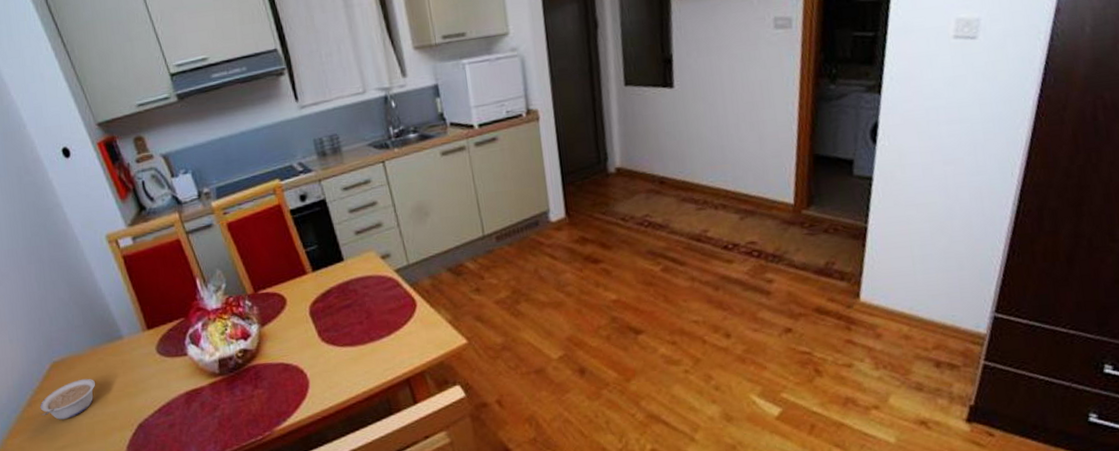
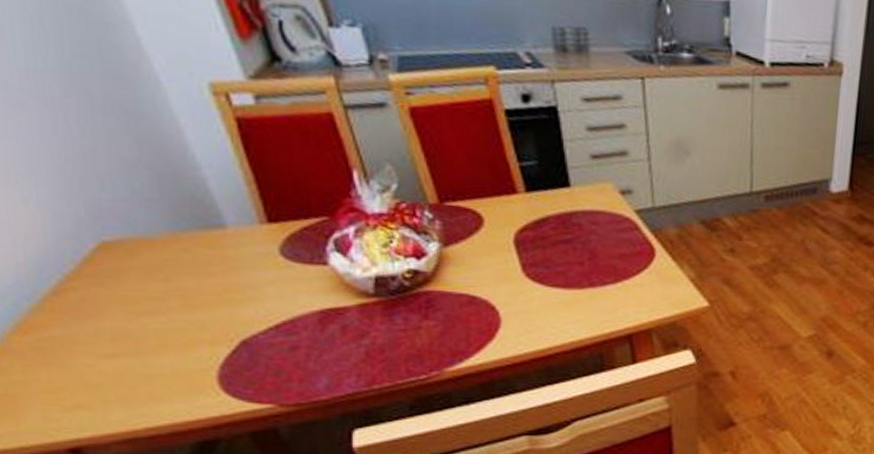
legume: present [40,378,96,420] -> none [74,270,175,320]

